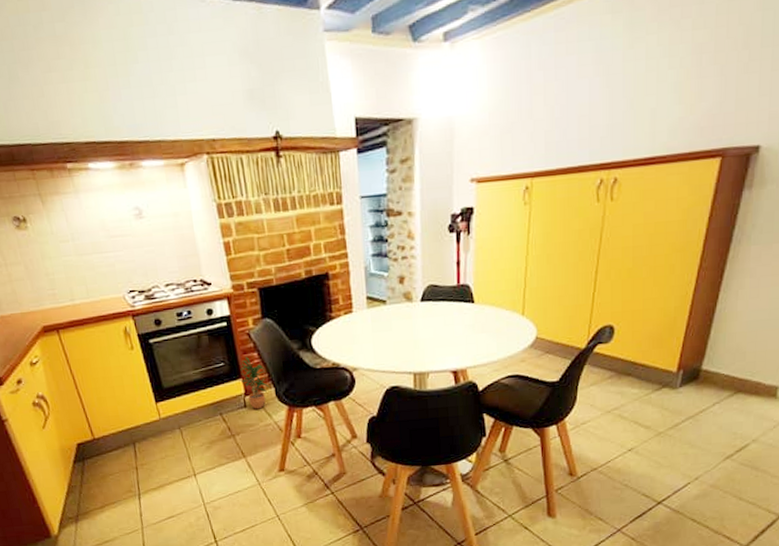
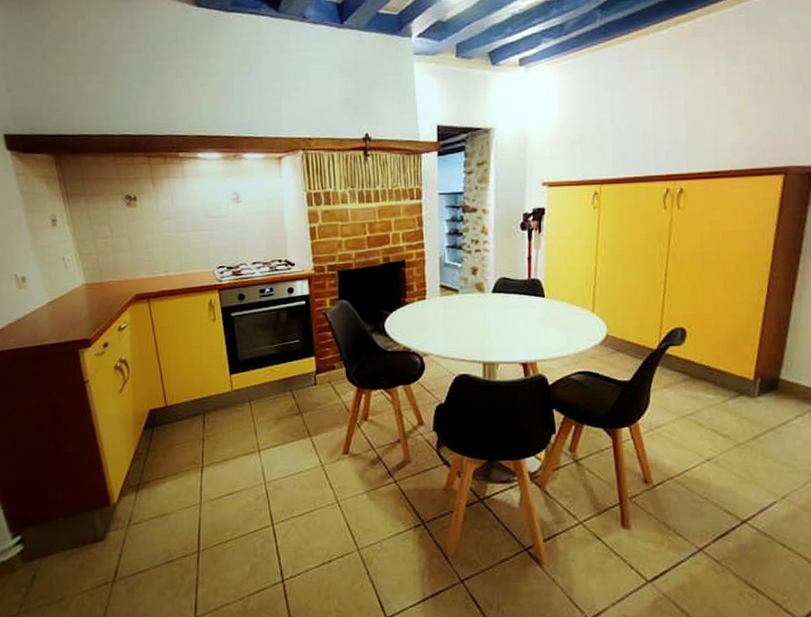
potted plant: present [239,357,270,410] -> none [312,335,341,388]

